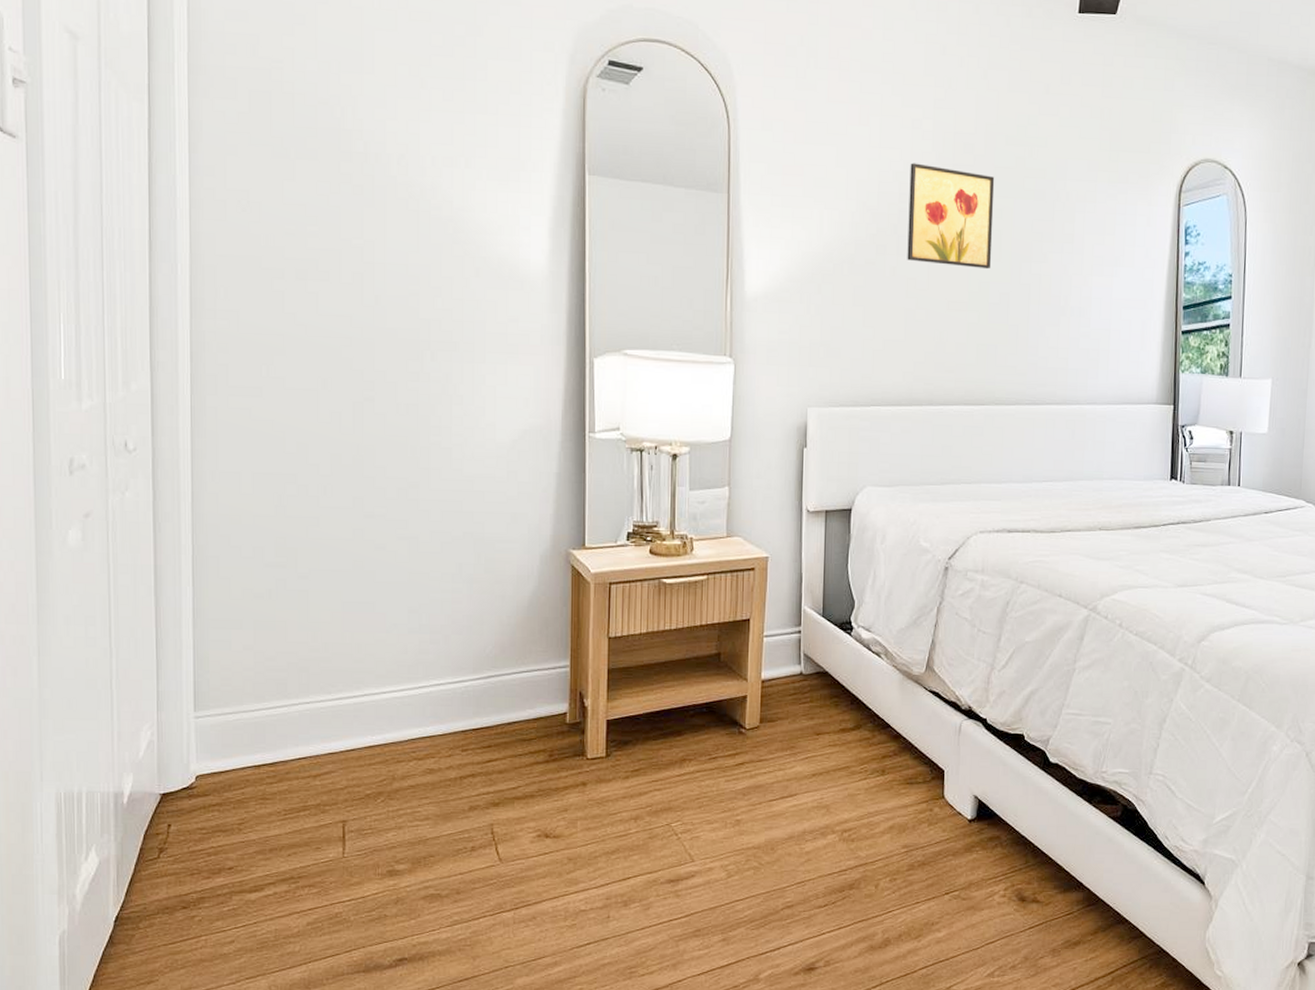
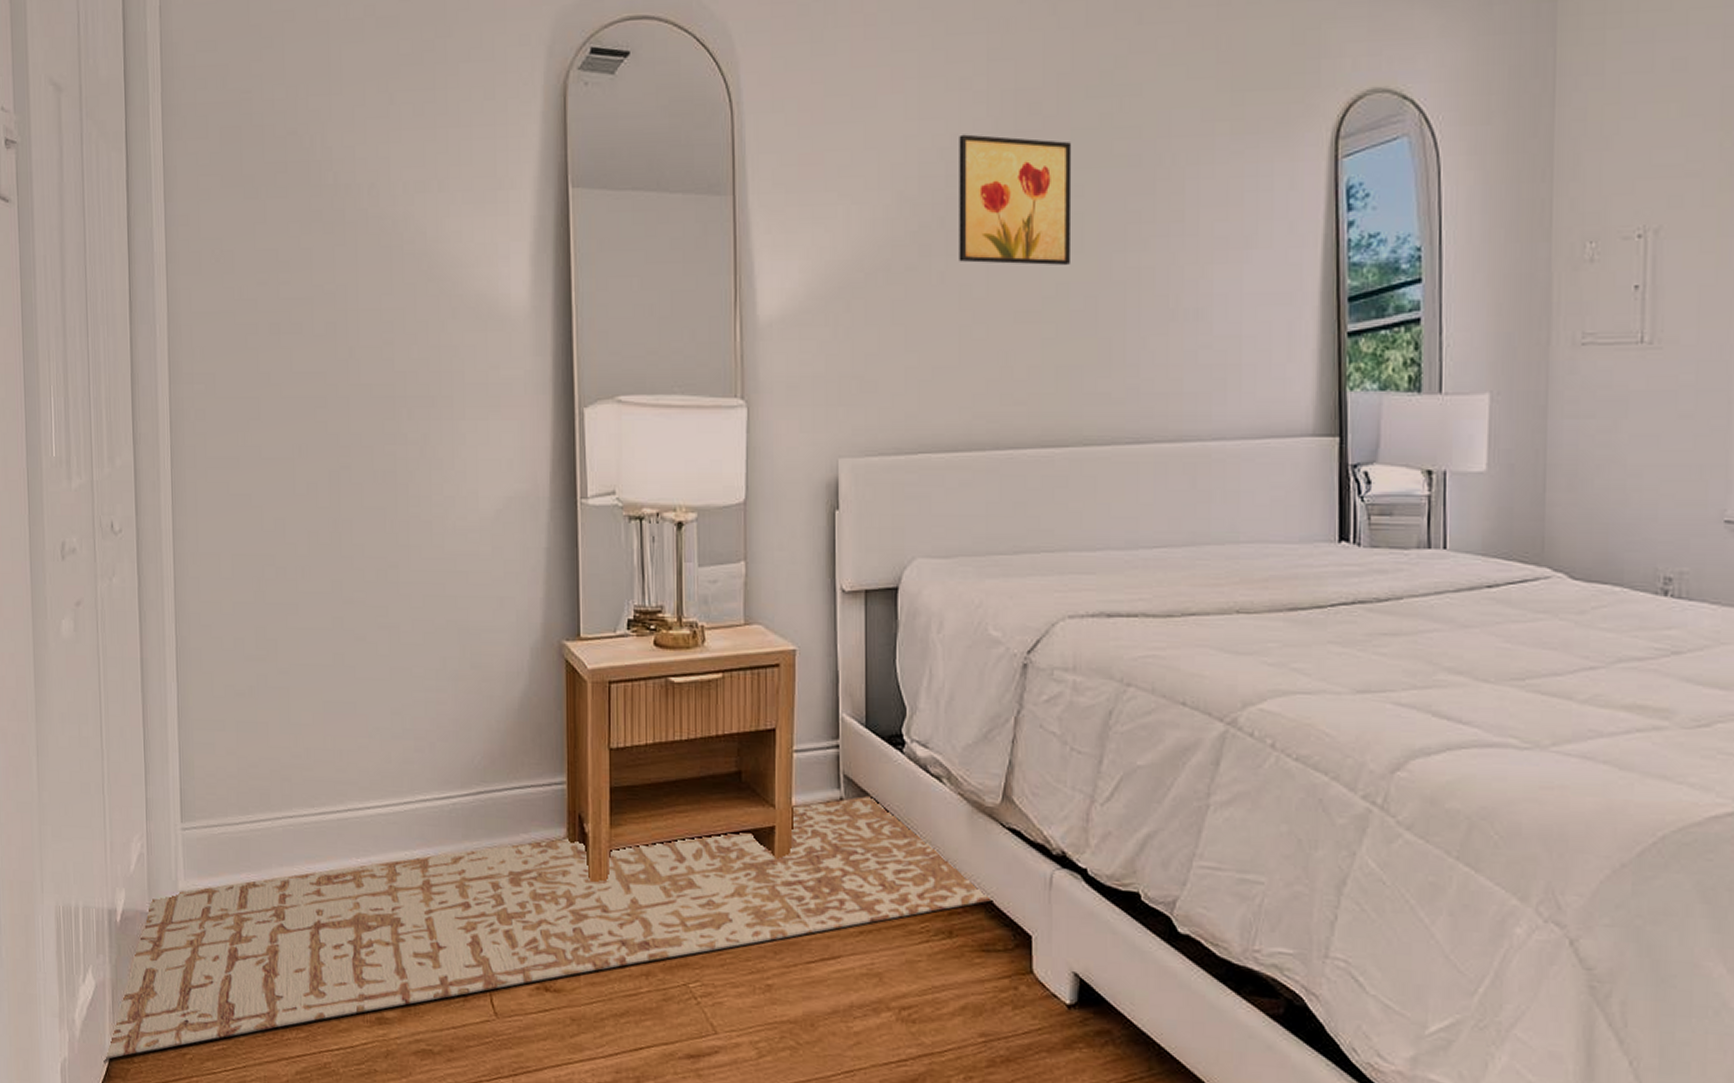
rug: none [109,669,916,928] -> present [106,795,993,1060]

